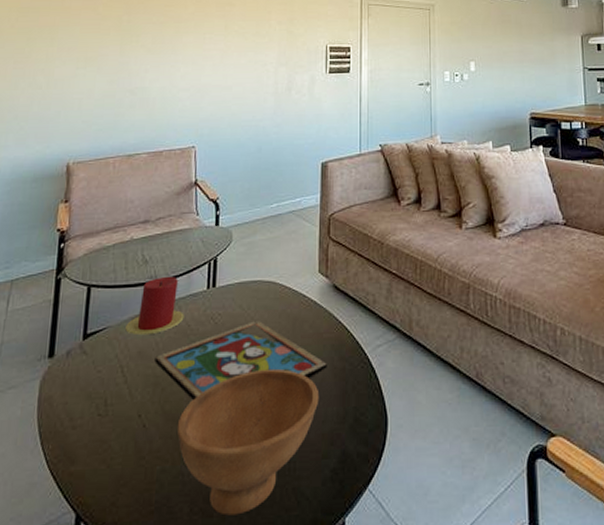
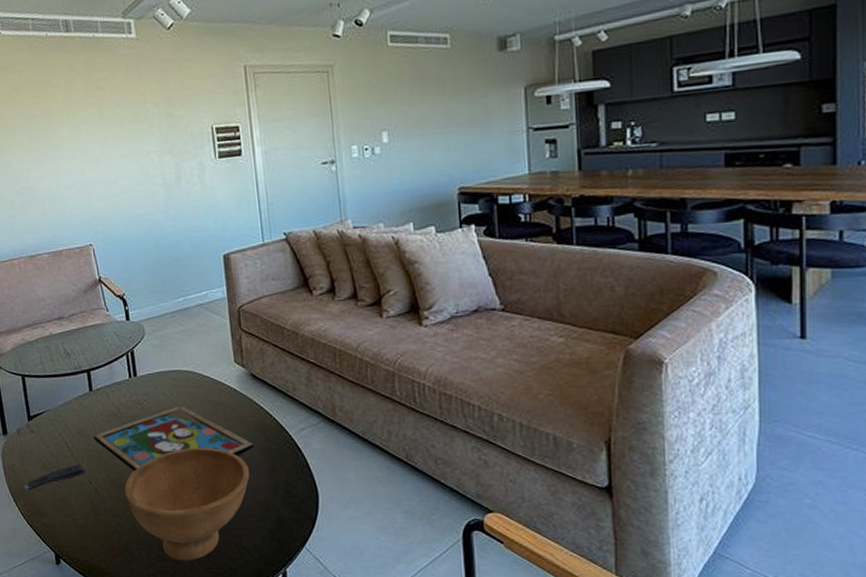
remote control: none [58,392,136,429] -> present [24,464,85,490]
candle: present [125,277,184,335] -> none [62,368,113,417]

